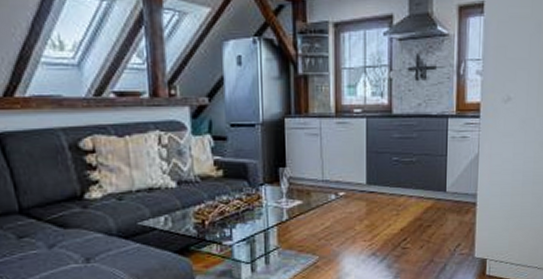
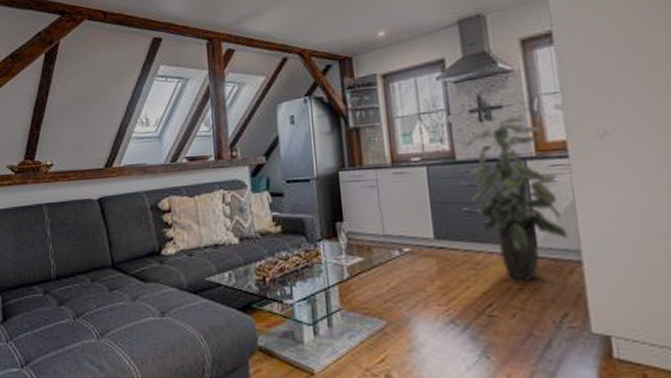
indoor plant: none [400,79,470,220] -> present [466,117,569,282]

